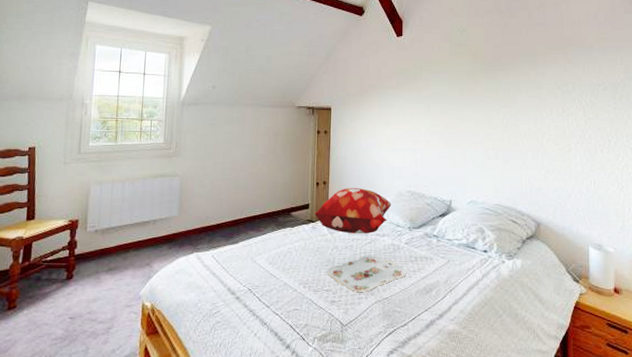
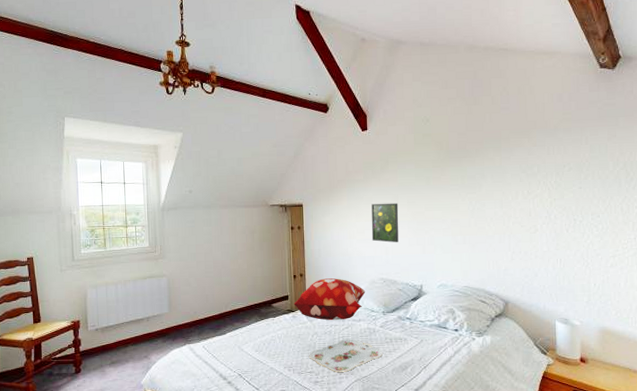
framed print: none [401,111,431,153] -> present [371,203,399,243]

